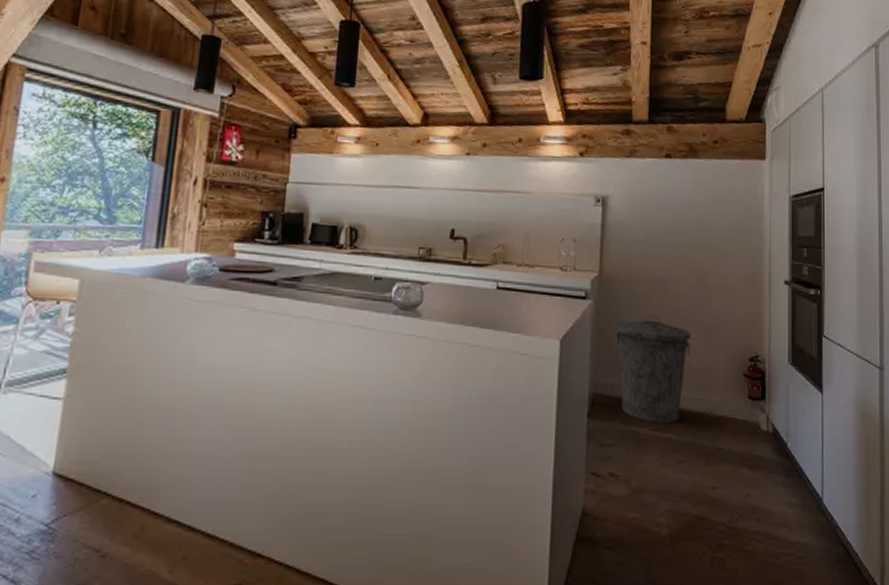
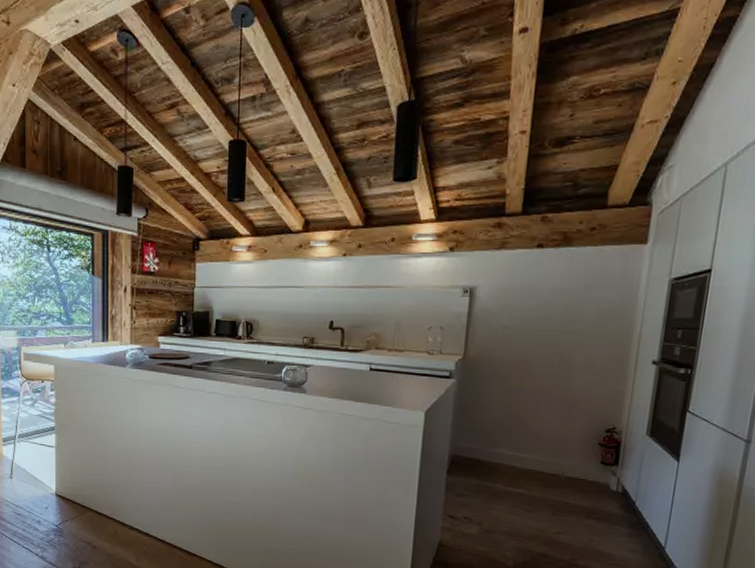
trash can: present [615,315,690,423] -> none [476,392,549,481]

